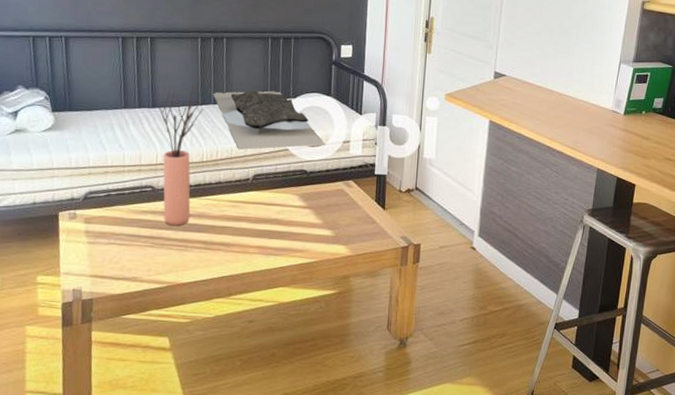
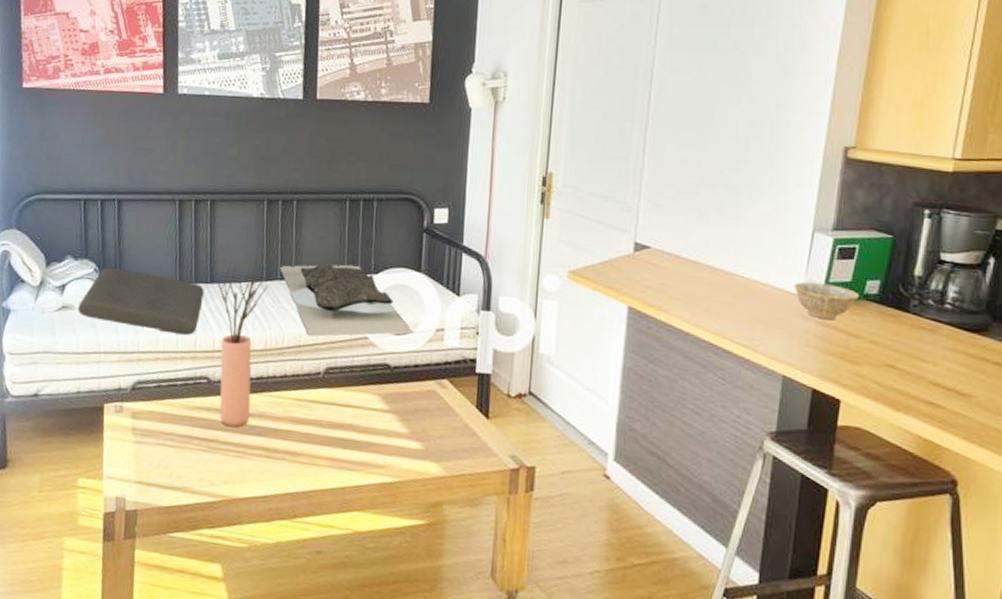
cushion: none [31,95,147,152] -> present [78,267,204,335]
bowl: none [606,100,650,127] -> present [794,282,860,319]

